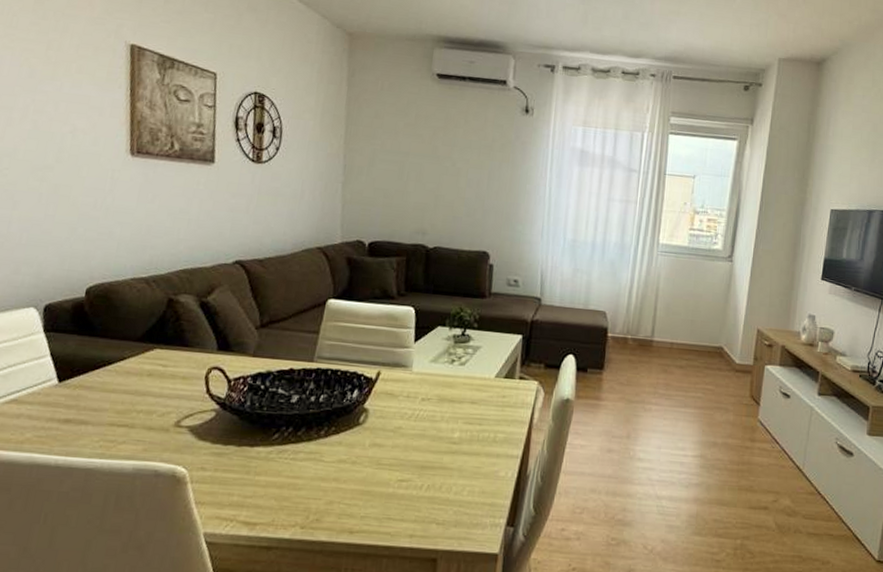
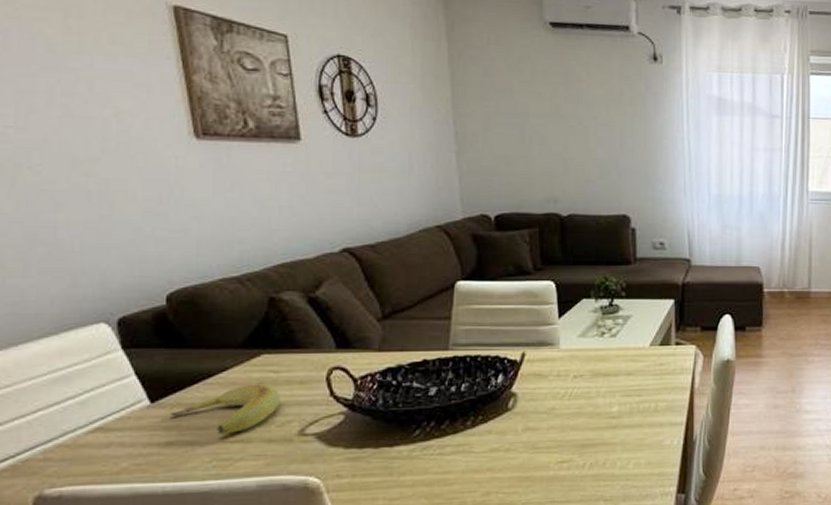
banana: none [72,375,165,418] -> present [170,384,281,435]

